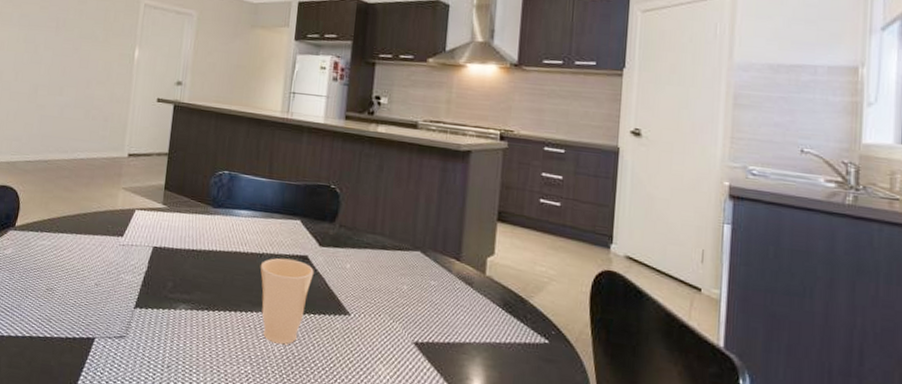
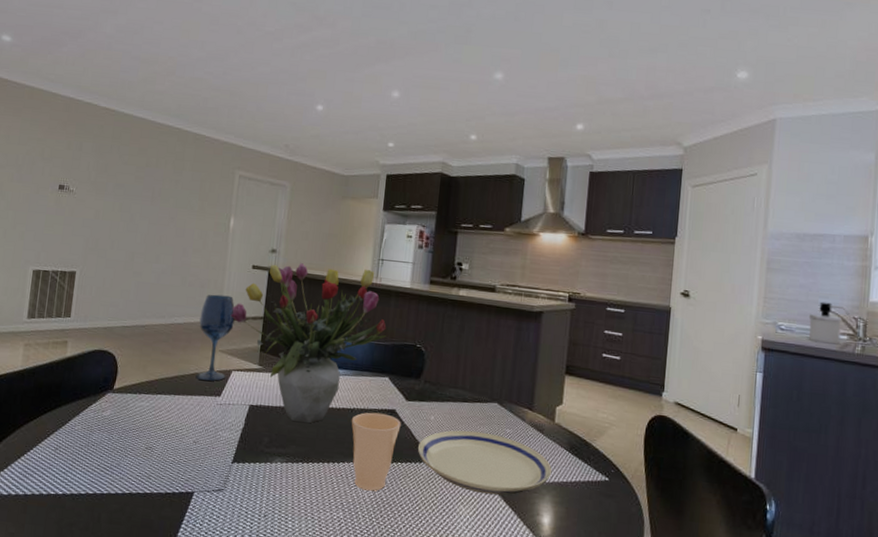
wineglass: none [98,128,139,220] -> present [195,294,235,381]
flower arrangement: none [134,96,299,269] -> present [230,263,387,424]
plate: none [332,280,483,356] -> present [417,430,552,496]
soap dispenser: none [786,143,837,194] -> present [808,301,850,345]

